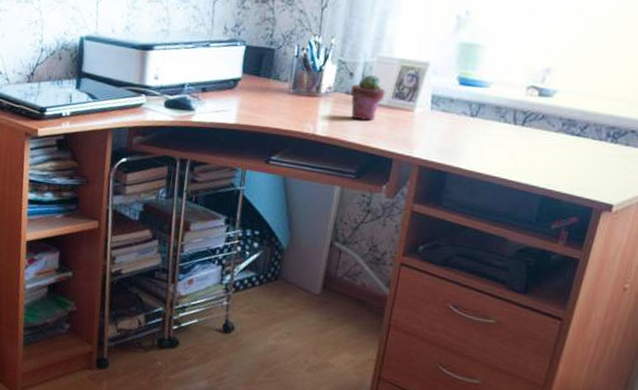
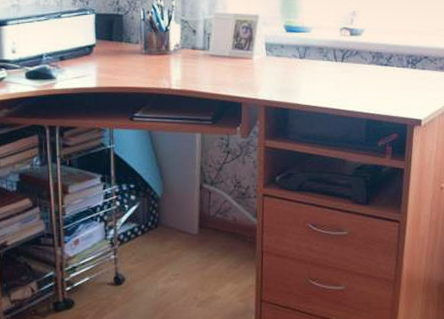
potted succulent: present [350,74,386,121] -> none [196,30,226,72]

